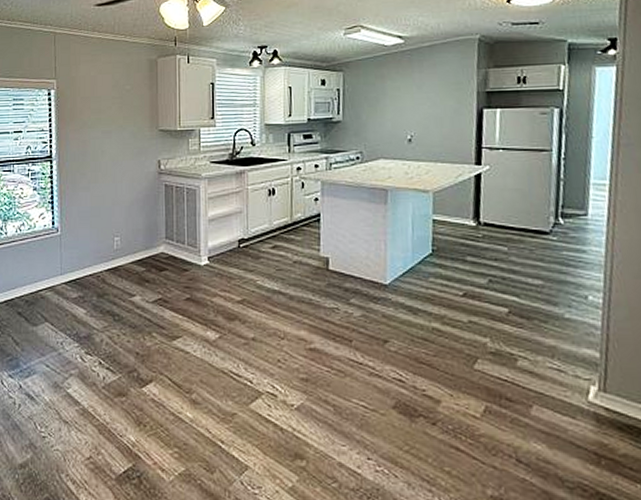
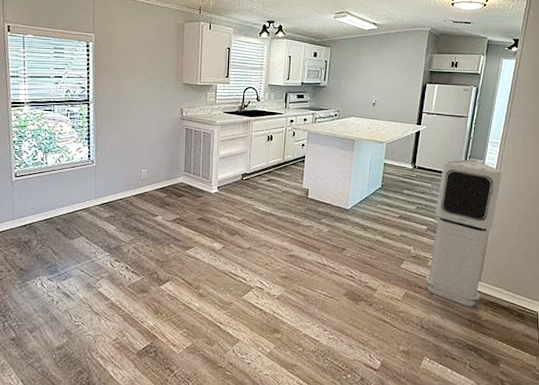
air purifier: none [515,210,619,432] -> present [425,159,502,307]

